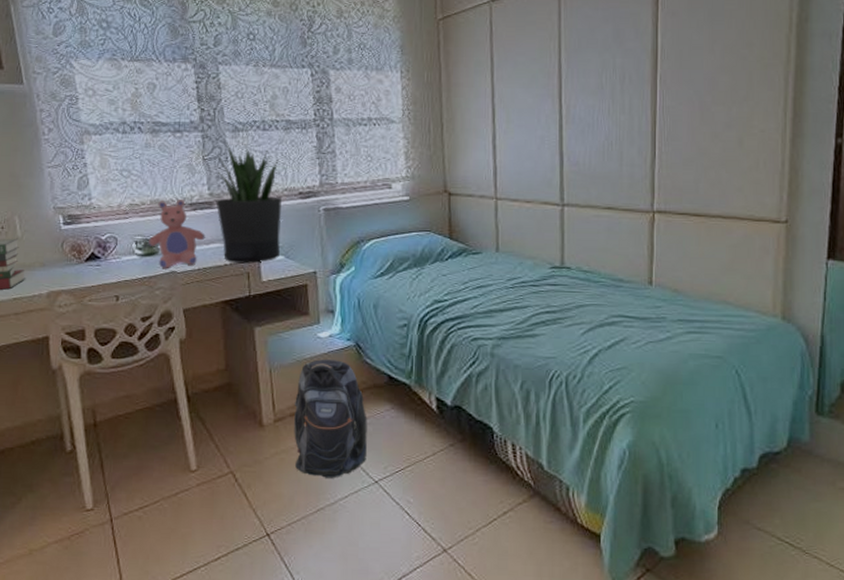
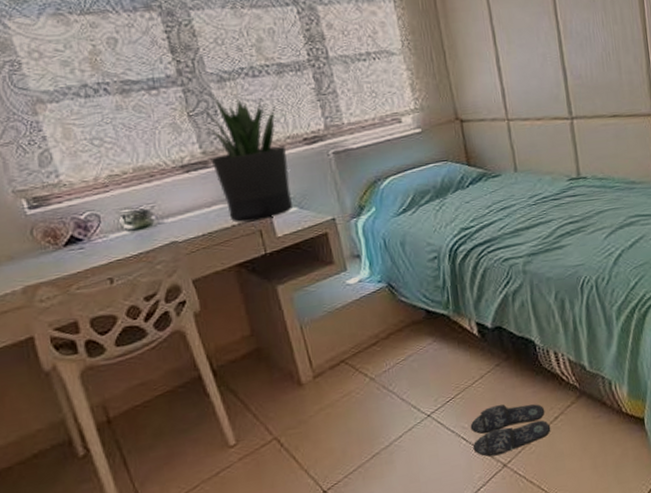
teddy bear: present [149,198,205,268] -> none [138,161,205,240]
backpack: present [294,359,367,478] -> none [332,303,416,424]
slippers: none [415,486,498,539] -> present [470,404,551,457]

